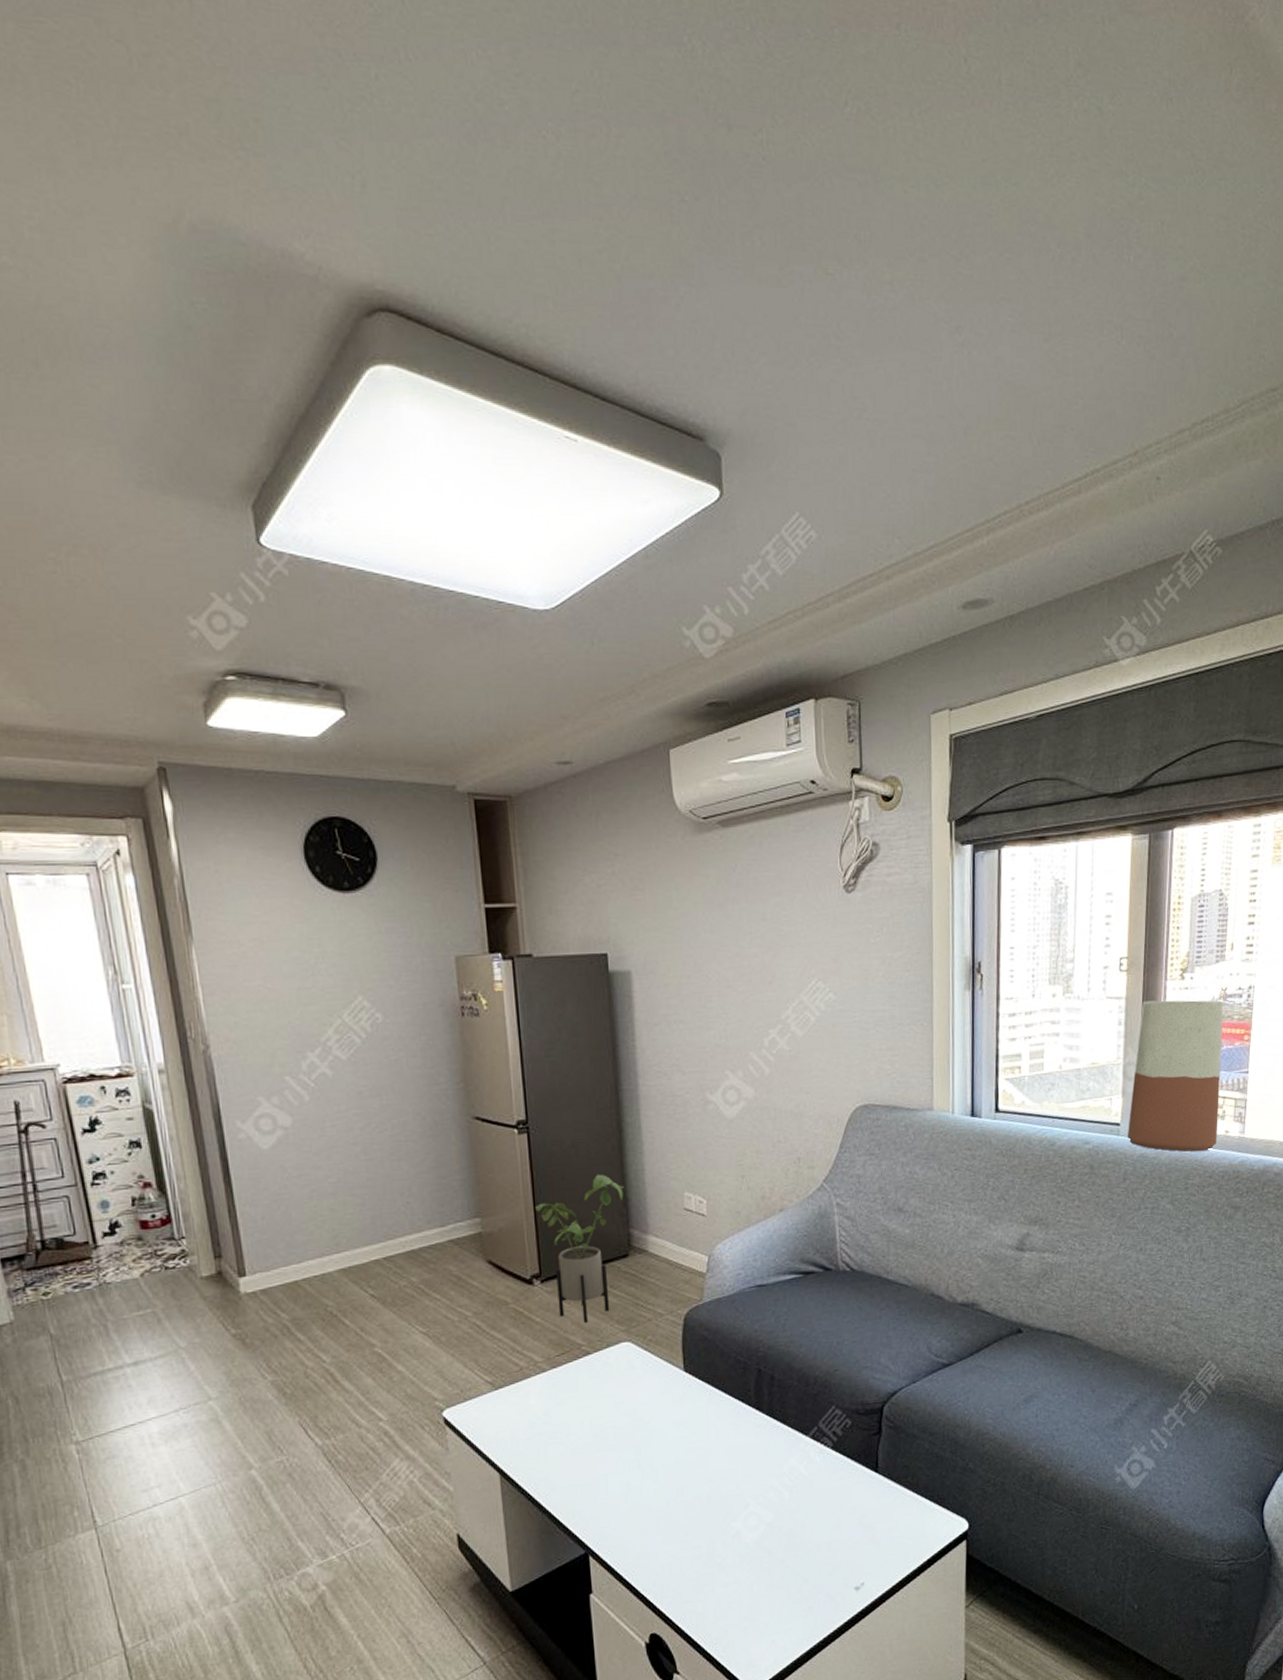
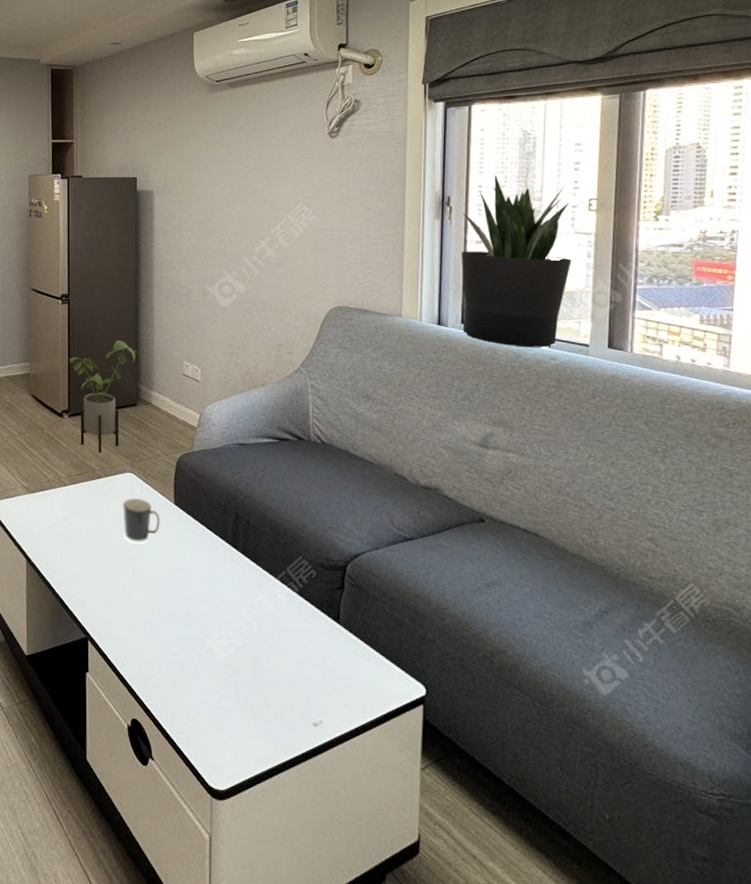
mug: none [620,1371,669,1427] -> present [123,498,160,543]
planter: none [993,934,1103,1133] -> present [461,176,572,348]
vase: present [1128,1000,1224,1152] -> none [597,238,703,379]

